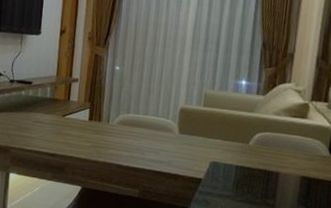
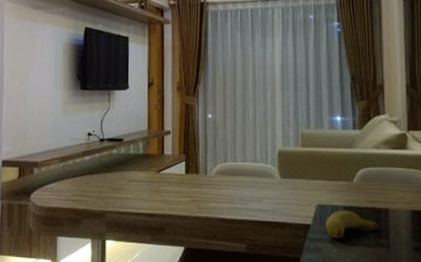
banana: none [216,169,267,195] -> present [326,211,378,239]

